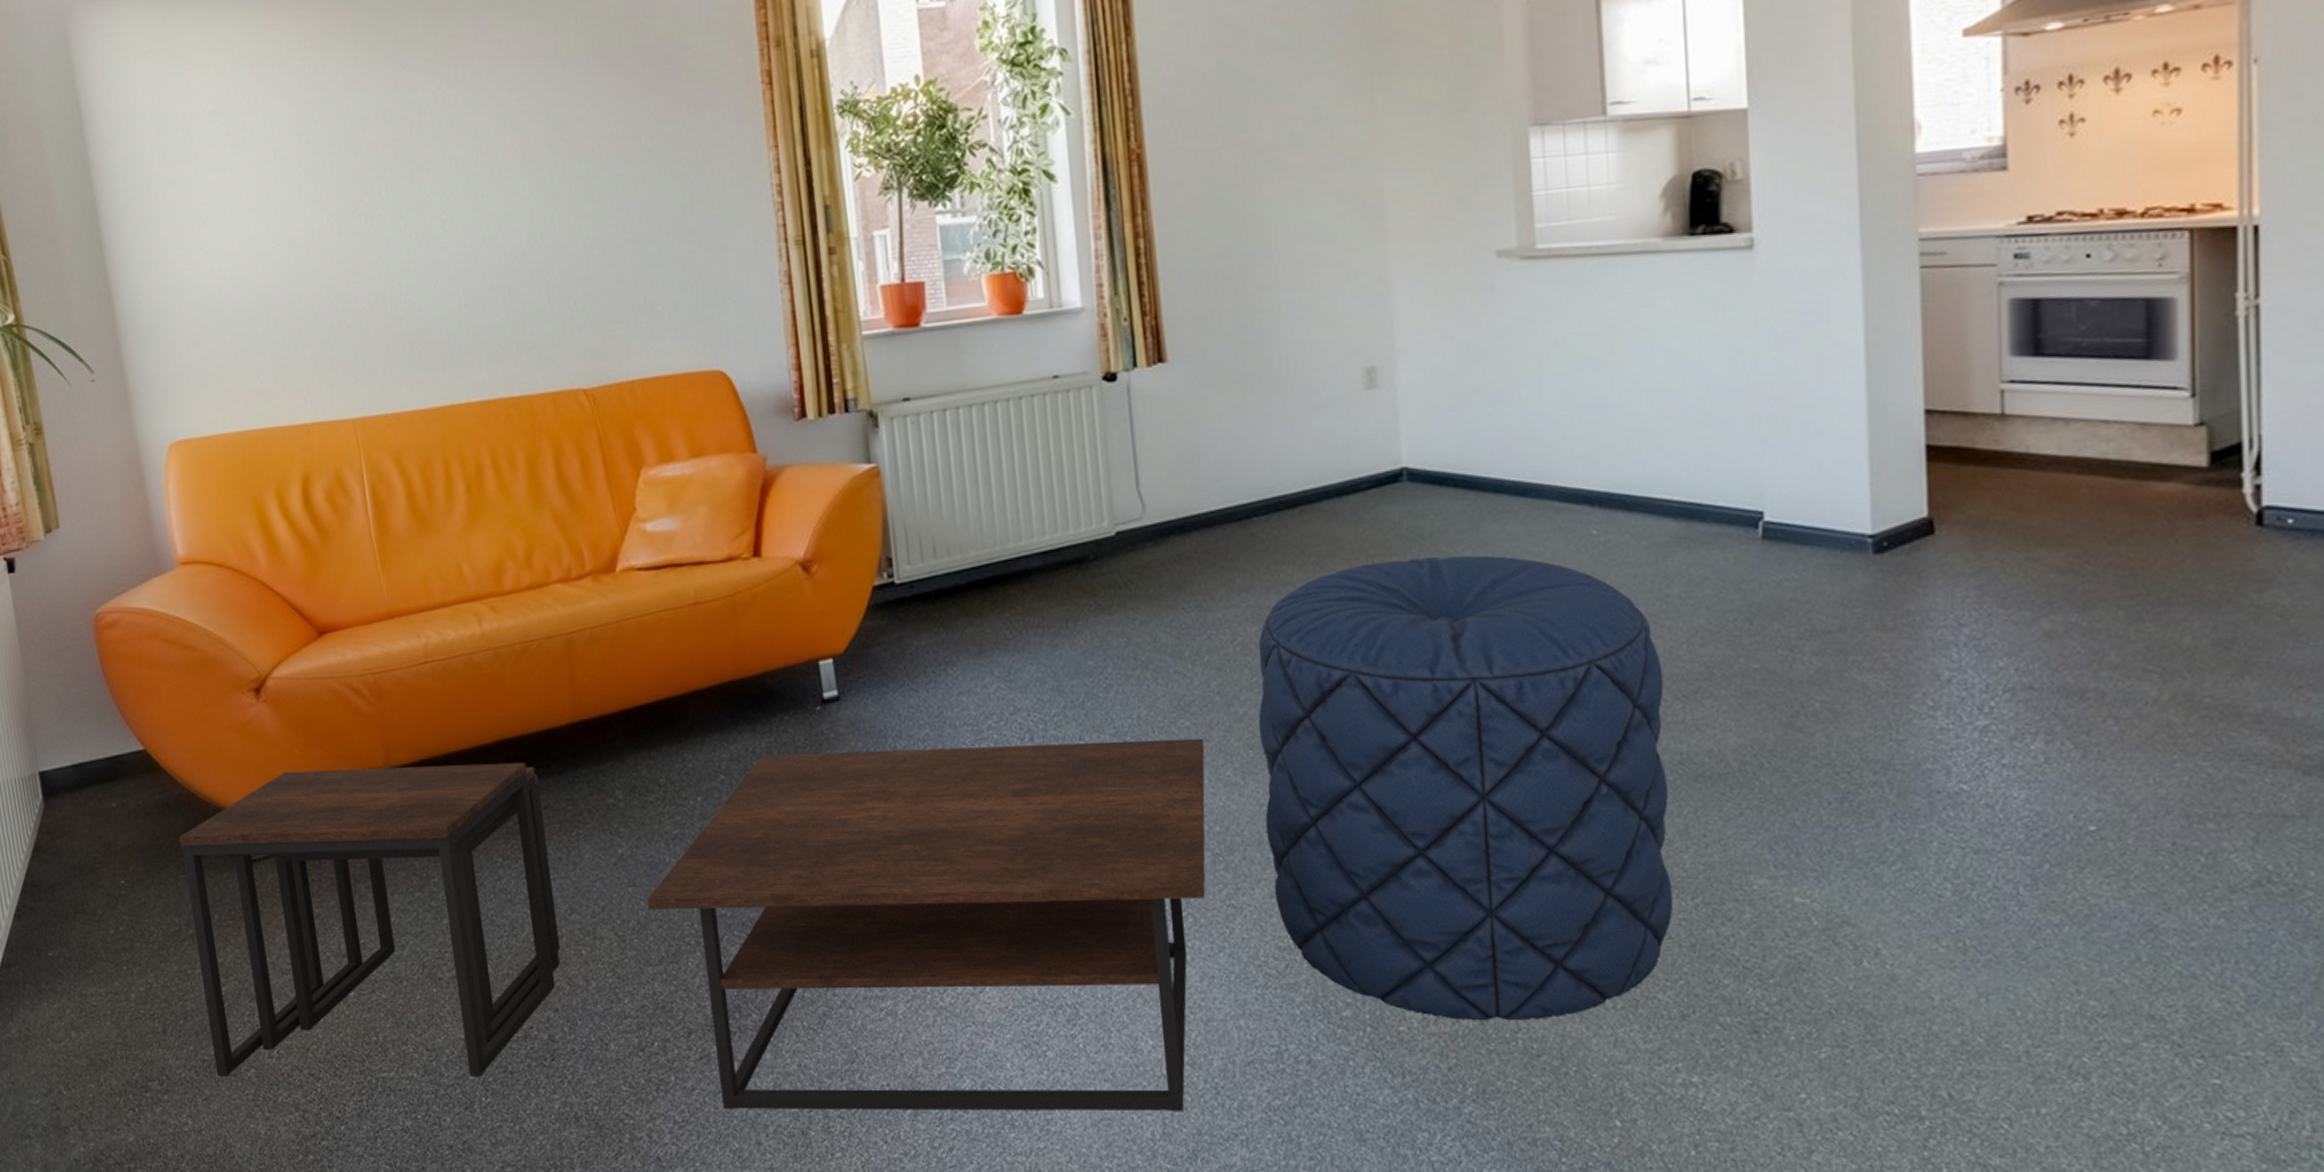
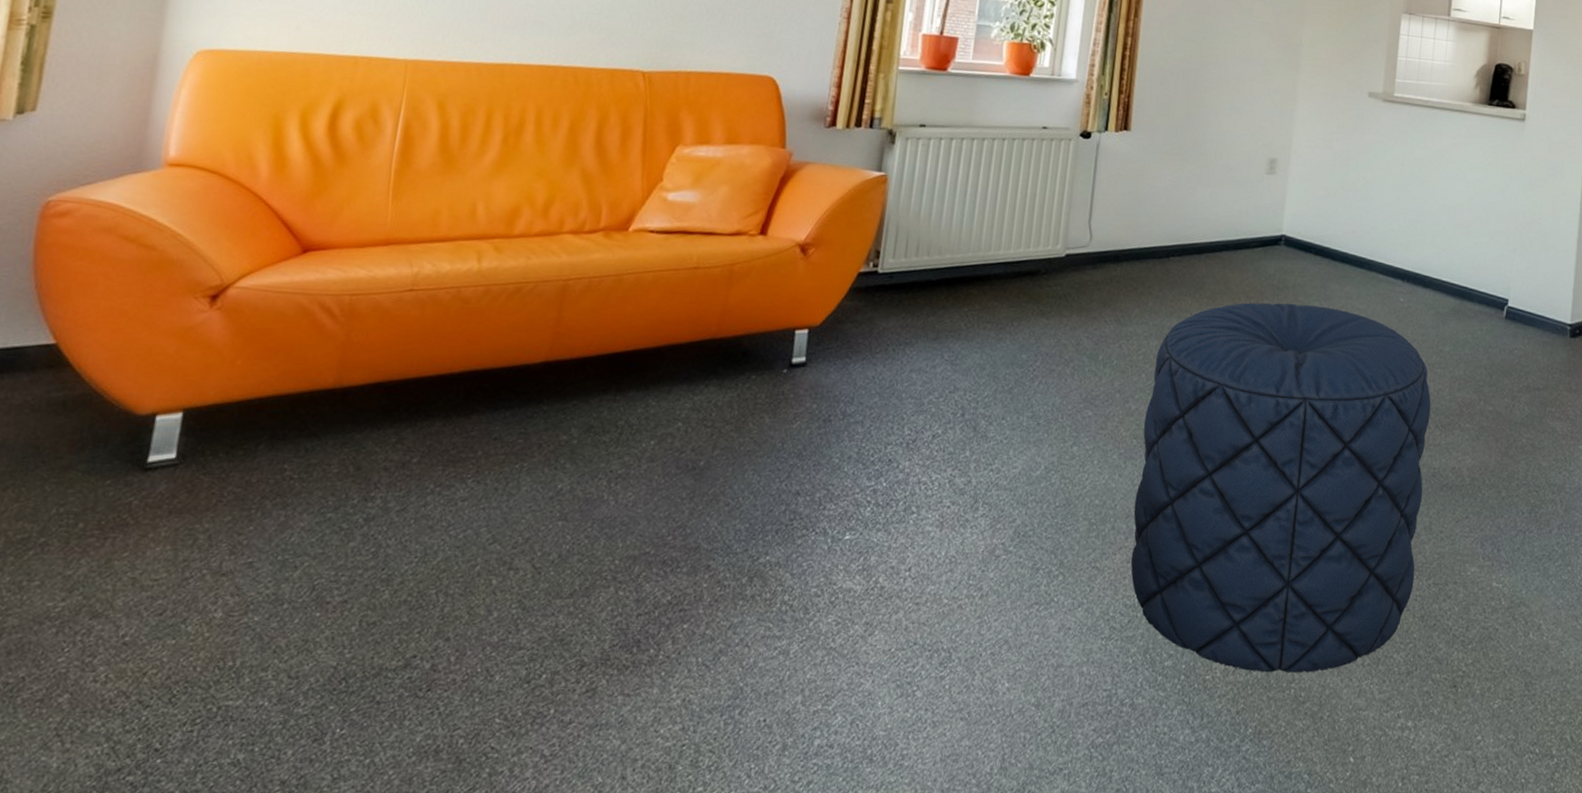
coffee table: present [179,738,1206,1111] -> none [18,381,1101,747]

